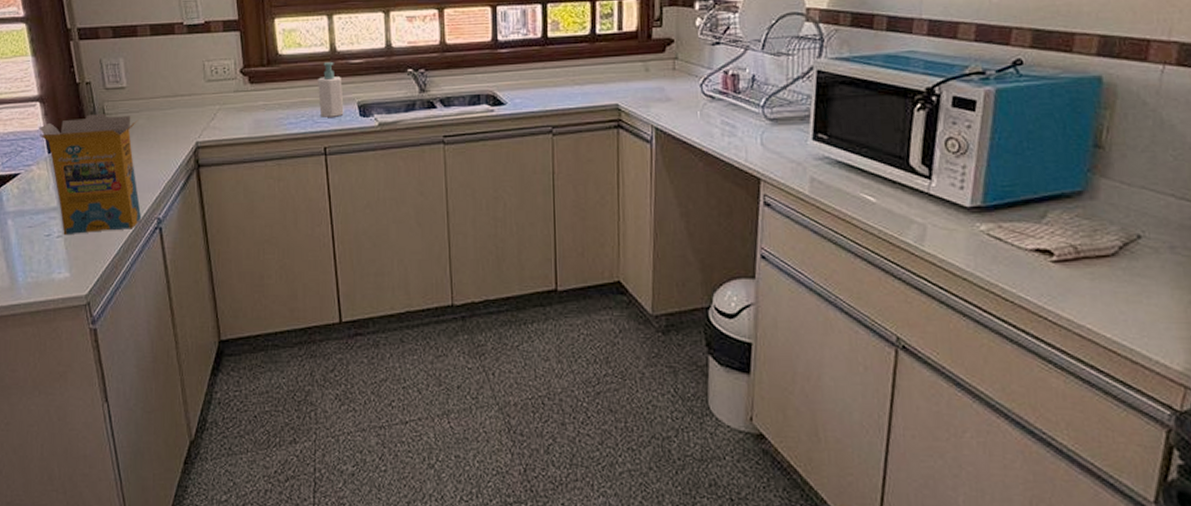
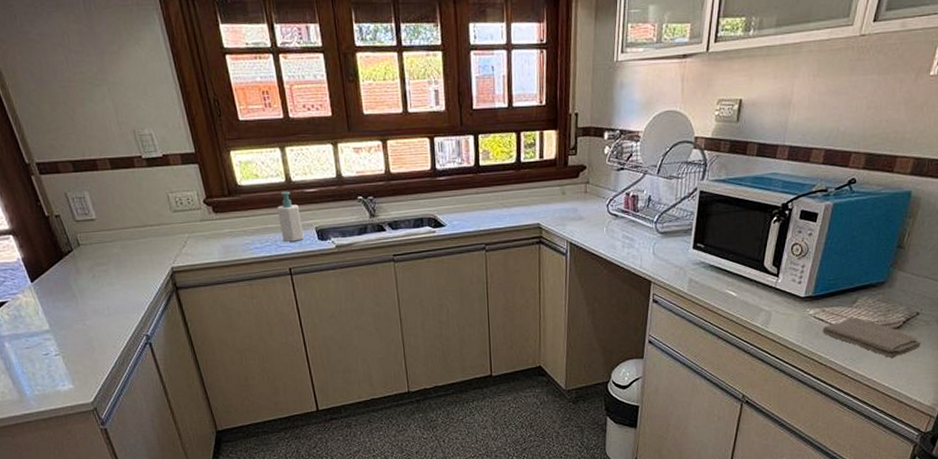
cereal box: present [39,114,142,236] -> none [17,244,132,354]
washcloth: none [1001,238,1152,298] -> present [822,317,921,359]

